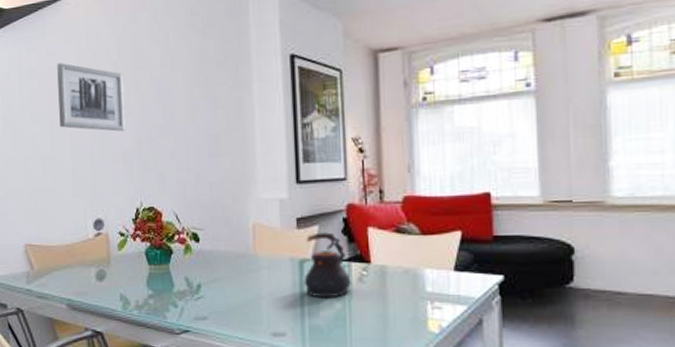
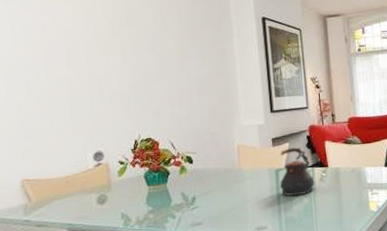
wall art: present [57,63,126,132] -> none [52,19,123,77]

